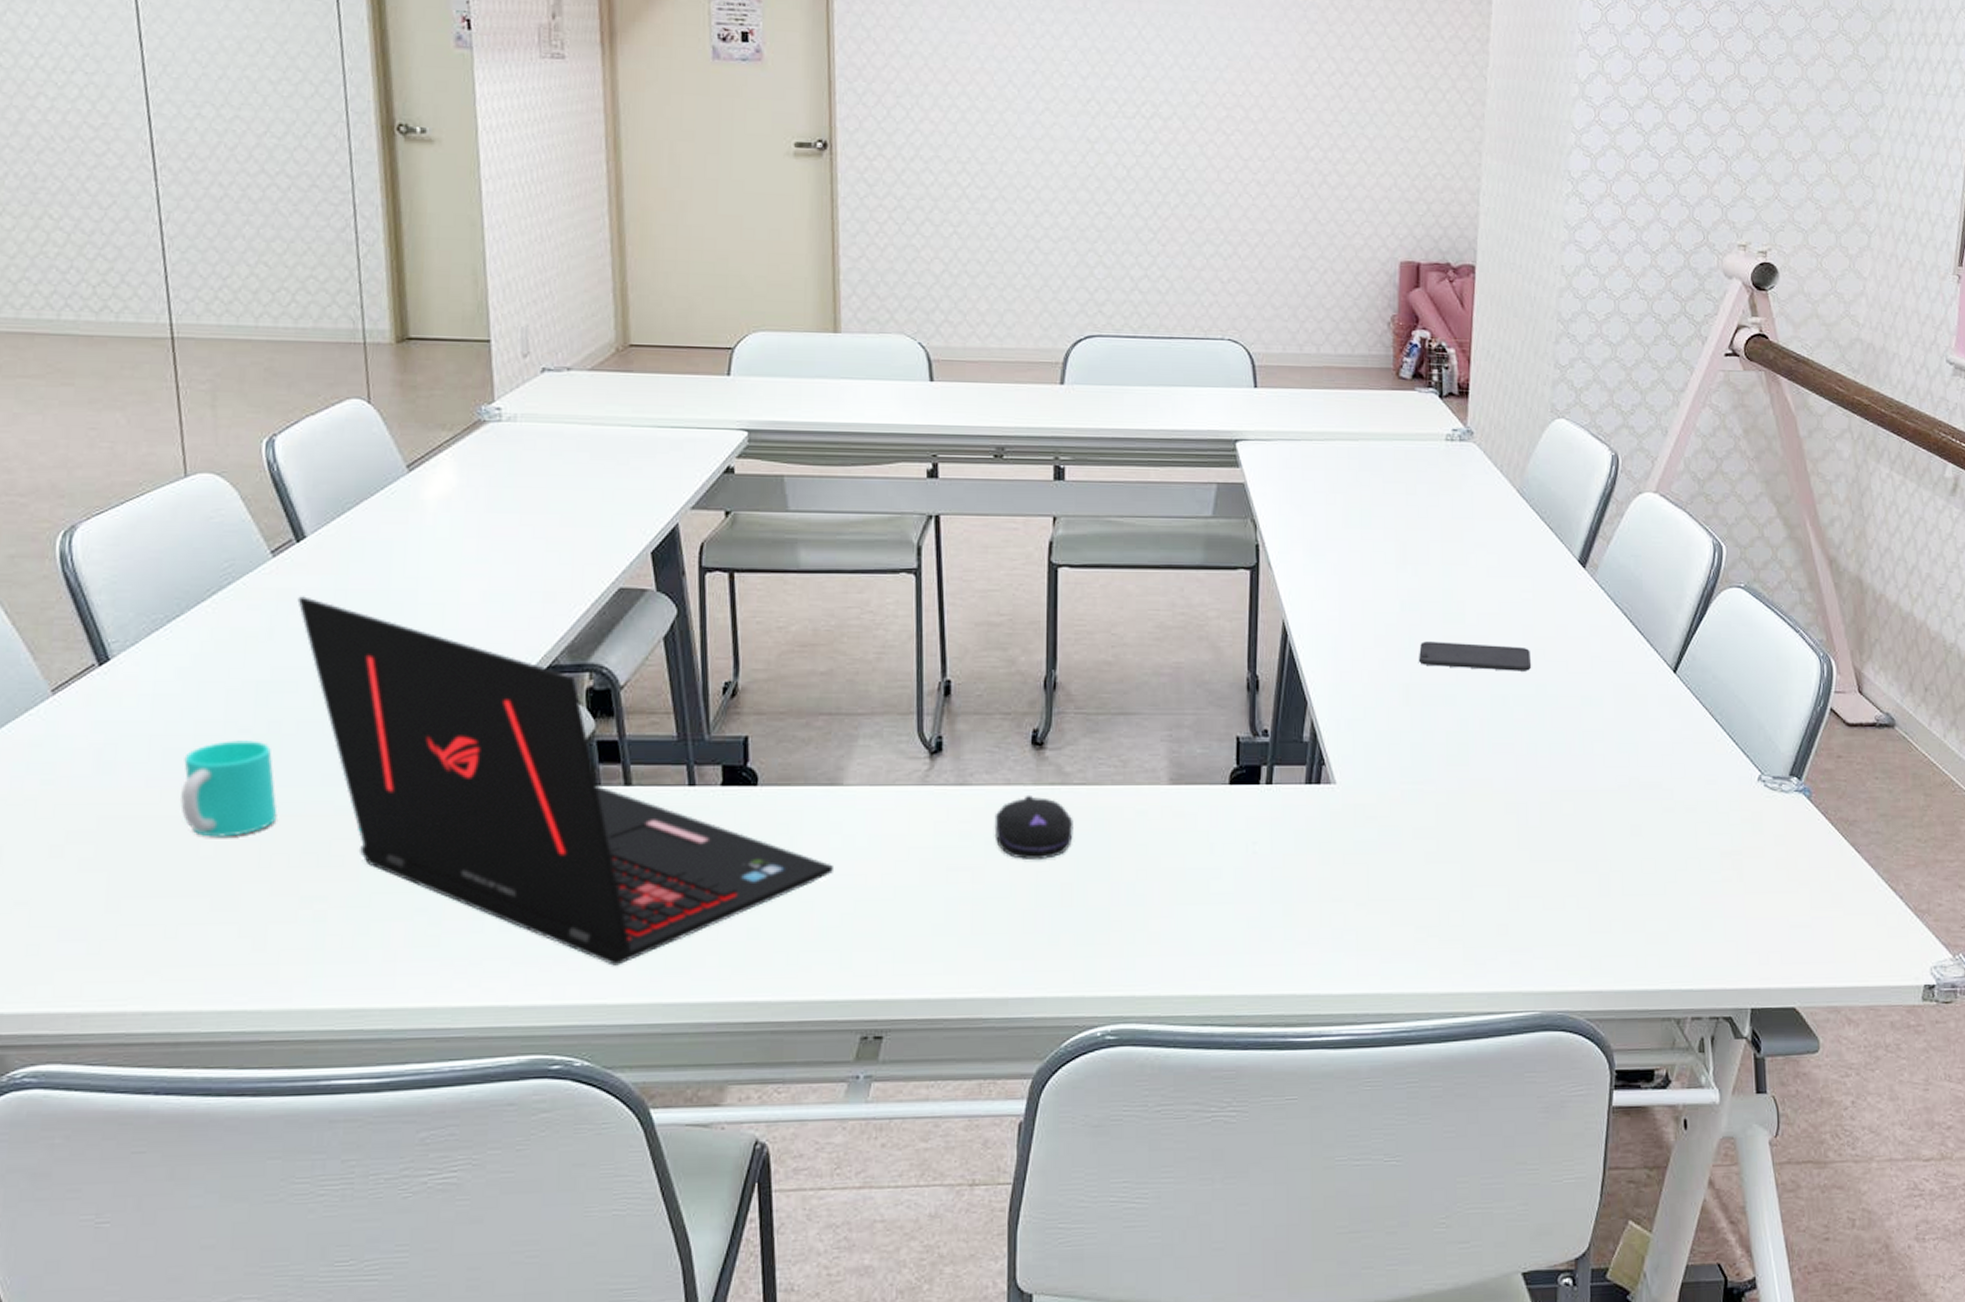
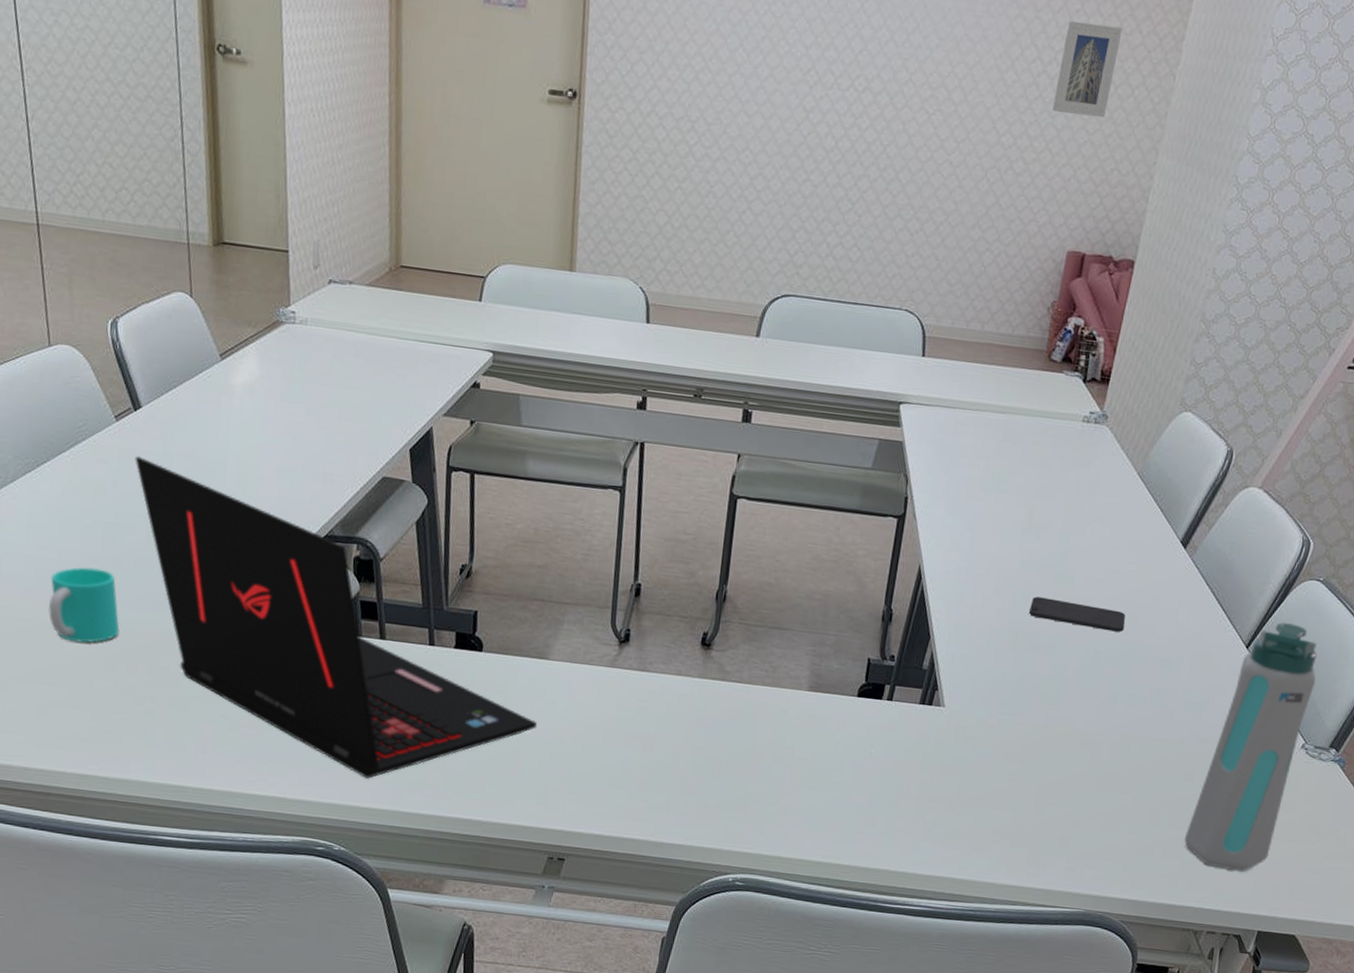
computer mouse: present [994,794,1073,861] -> none [664,685,728,739]
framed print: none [1361,32,1423,124] -> present [1053,21,1123,118]
water bottle: none [1644,638,1759,939] -> present [1184,621,1318,872]

